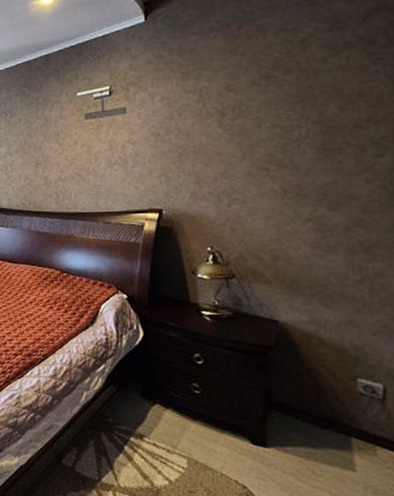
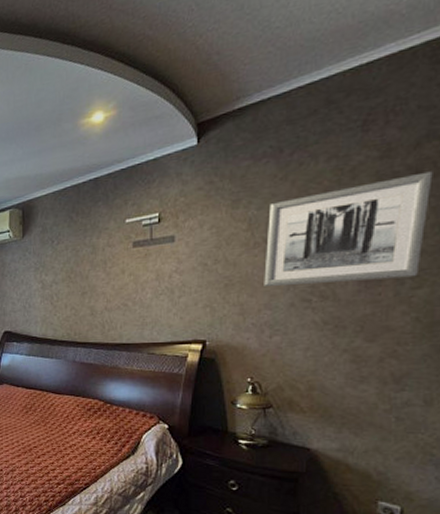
wall art: none [218,41,386,155] -> present [264,171,433,286]

